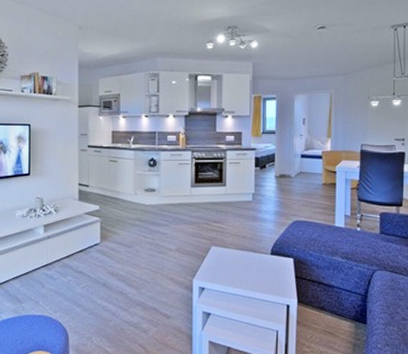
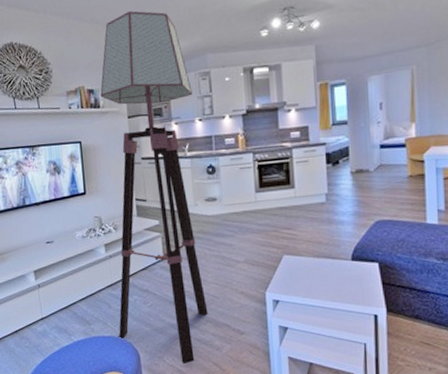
floor lamp: none [49,10,141,345] -> present [100,11,208,364]

